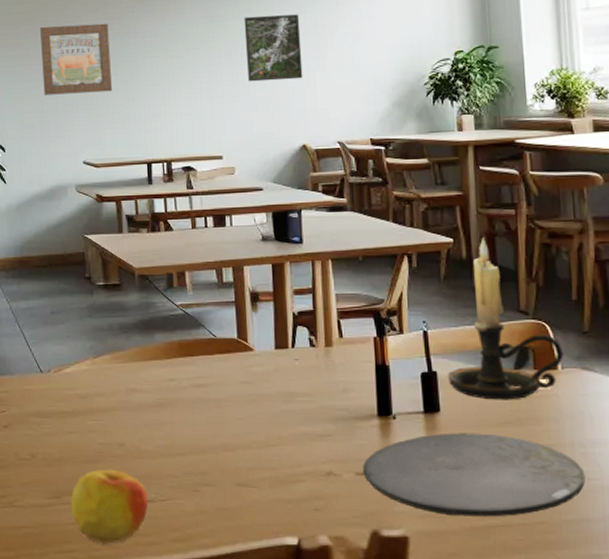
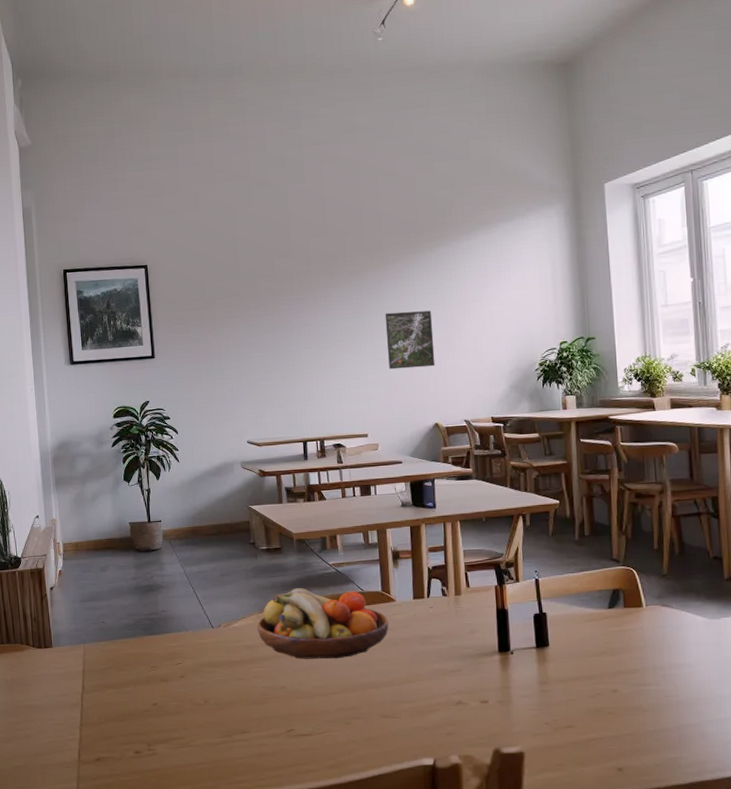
wall art: present [40,23,112,95] -> none [208,318,272,383]
apple: present [70,469,149,544] -> none [239,709,308,774]
fruit bowl: none [92,331,246,415] -> present [257,588,389,659]
plate: present [362,433,586,517] -> none [486,662,665,733]
candle holder: present [448,238,564,400] -> none [555,499,648,635]

